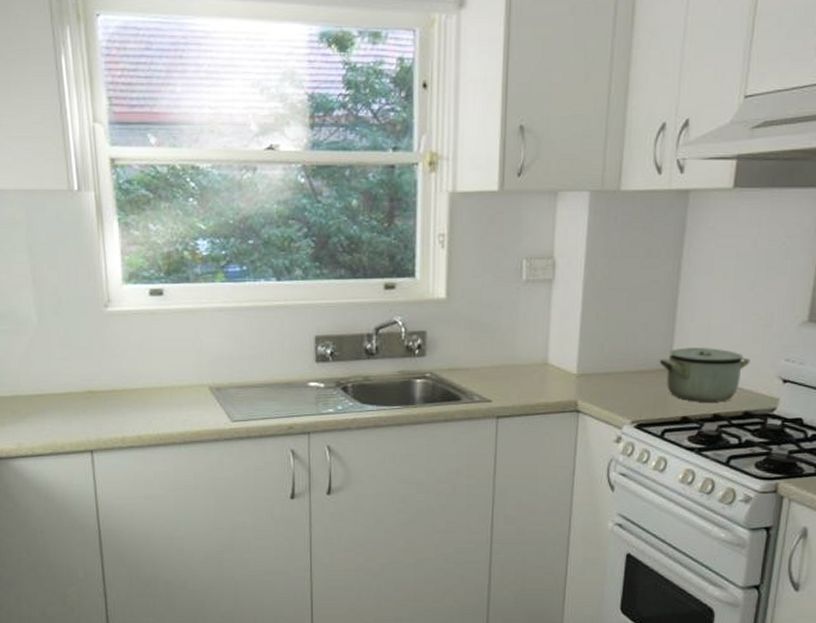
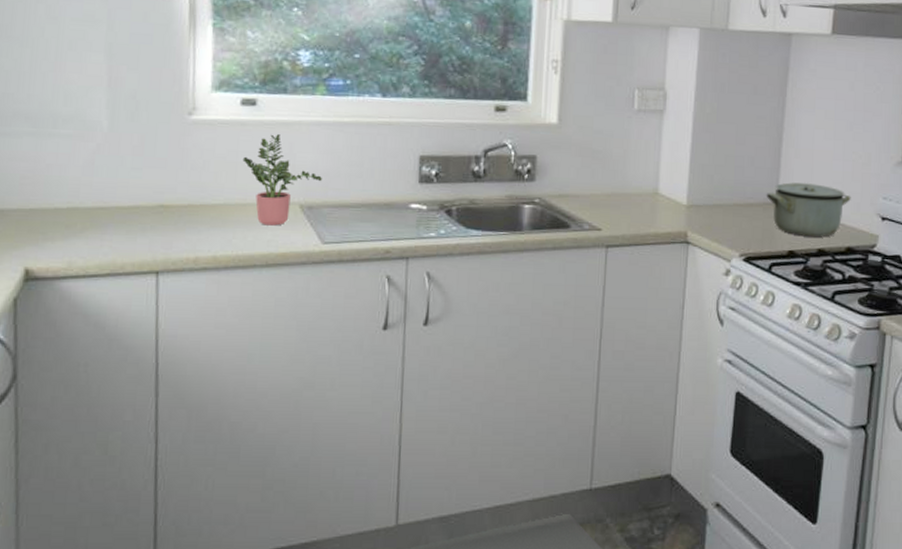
potted plant: none [155,321,227,407] -> present [242,134,322,226]

